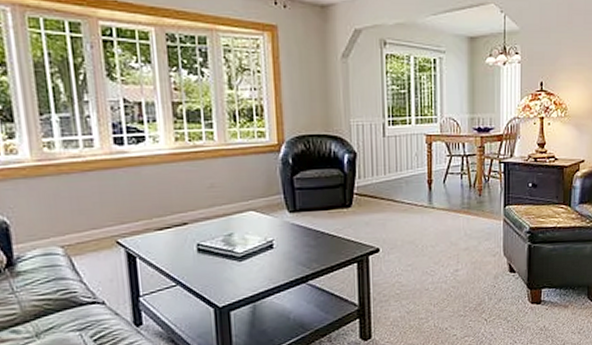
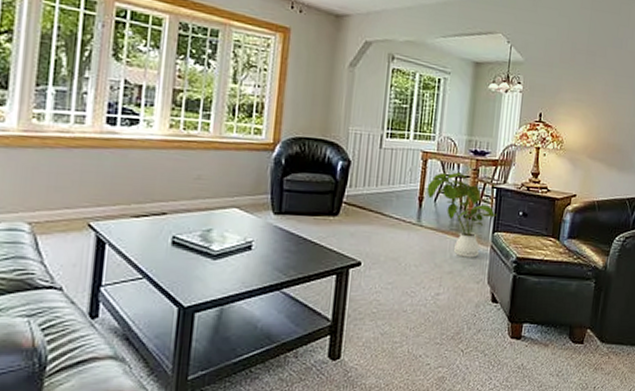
house plant: none [435,151,507,233] -> present [427,172,498,258]

